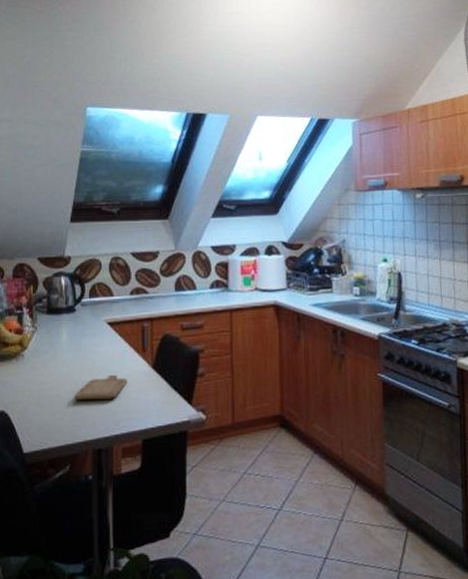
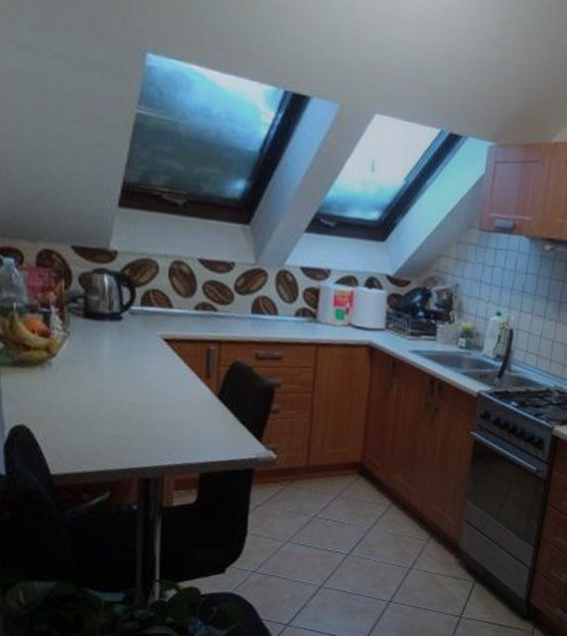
chopping board: present [74,374,128,400] -> none [117,398,186,426]

